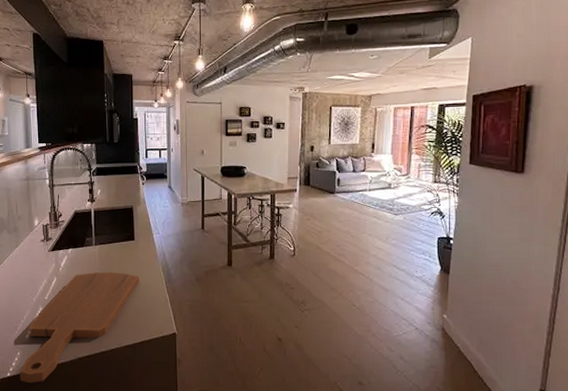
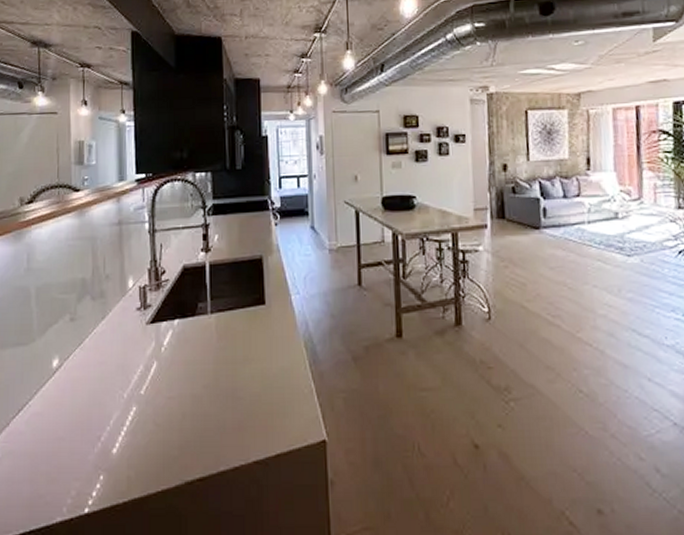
cutting board: present [20,272,139,384] -> none [102,351,272,524]

